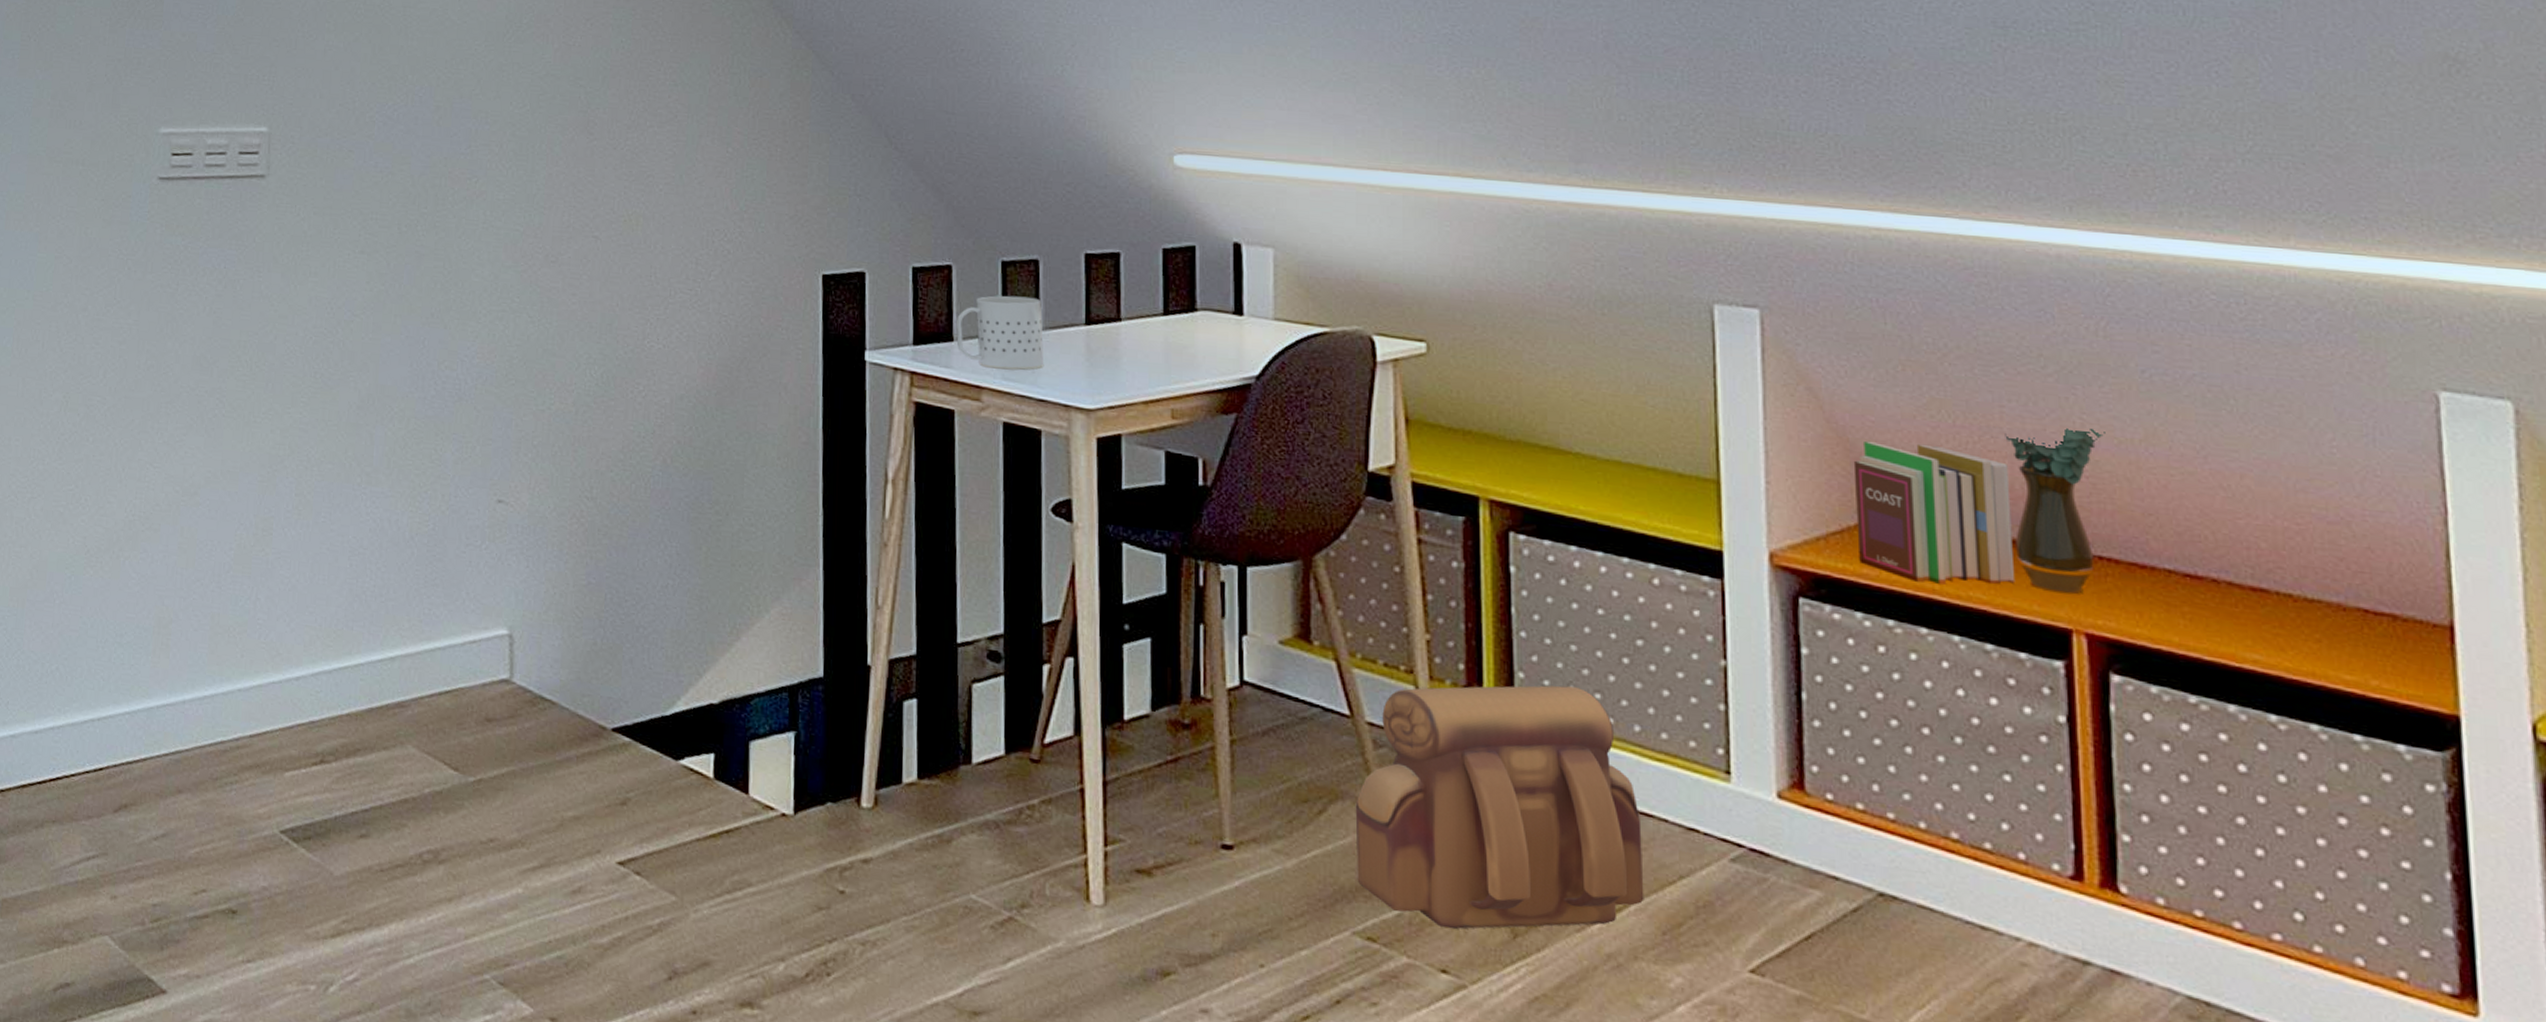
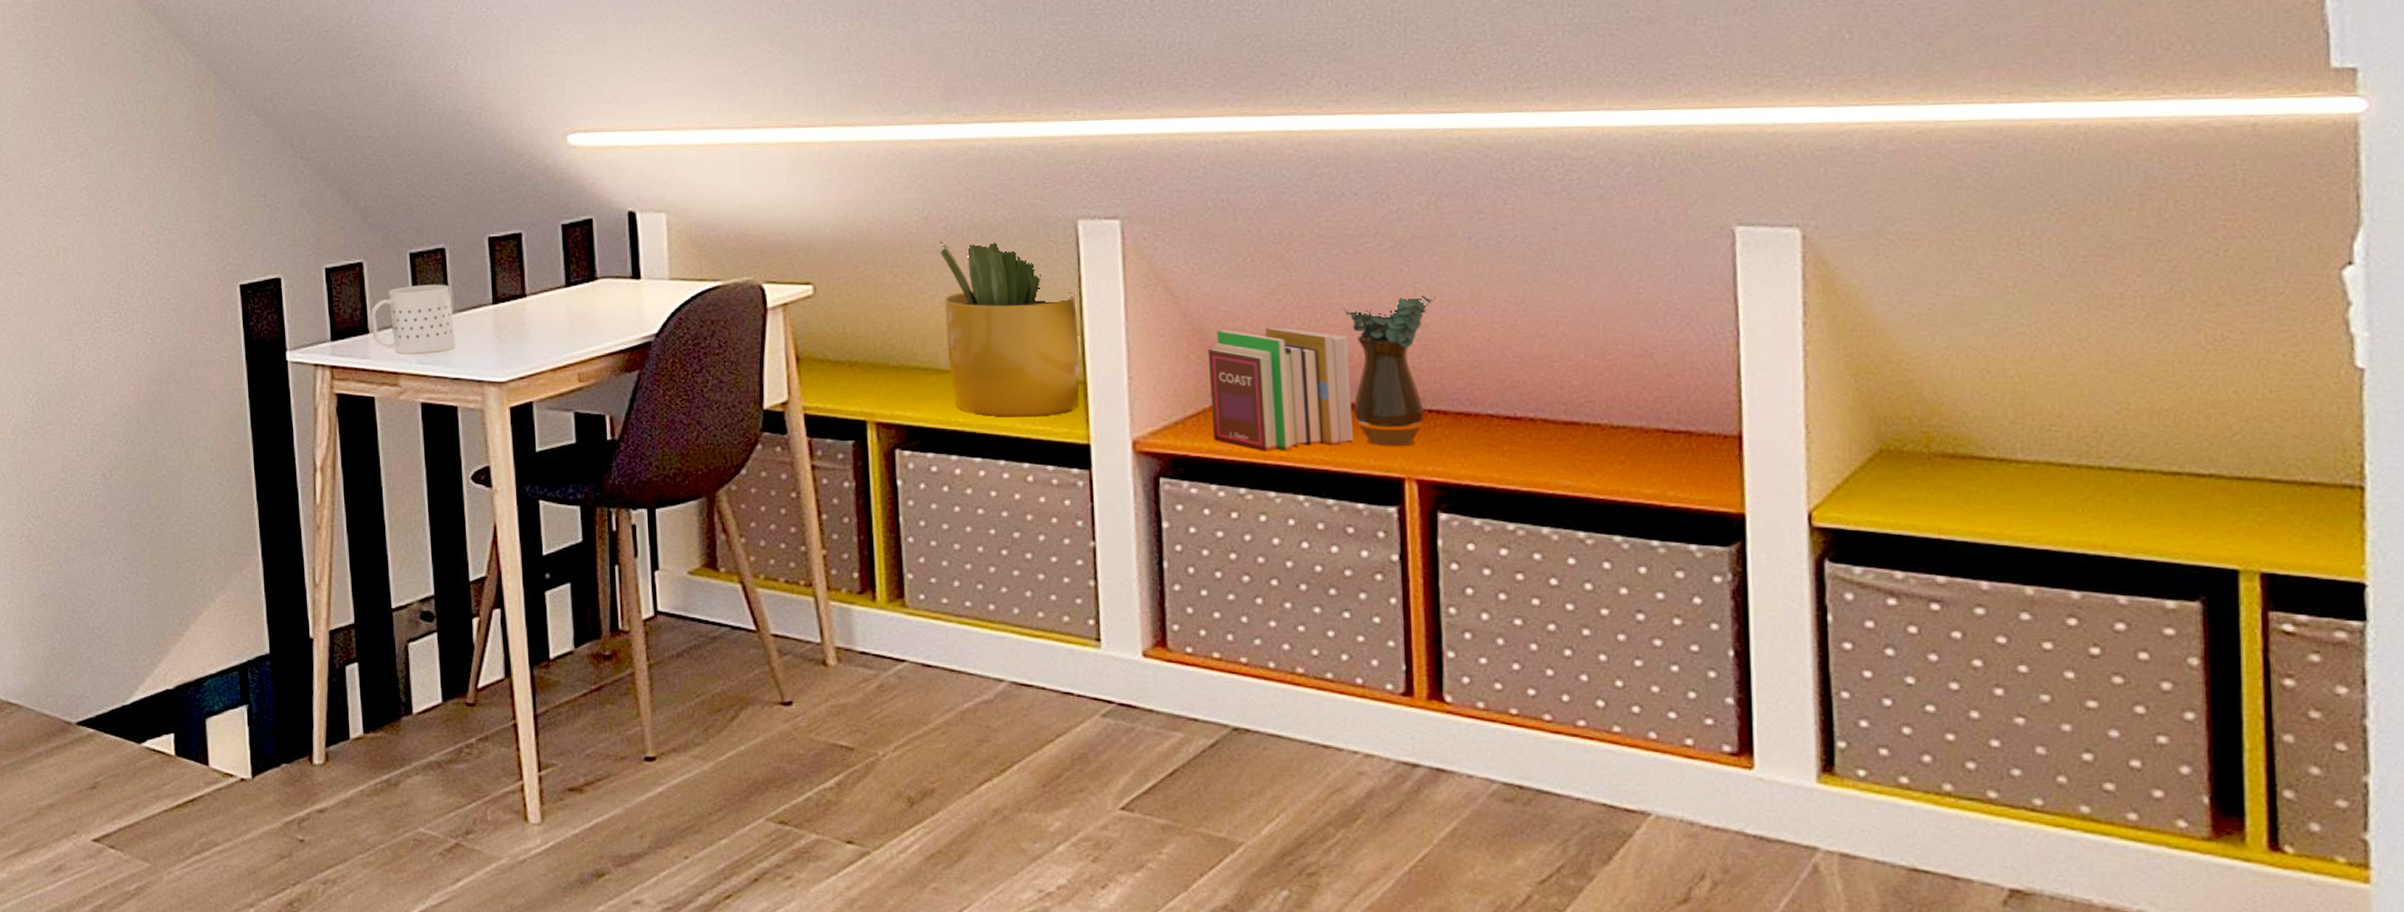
backpack: present [1355,685,1644,929] -> none [764,581,1026,804]
planter: none [1563,310,1713,514] -> present [939,240,1080,417]

